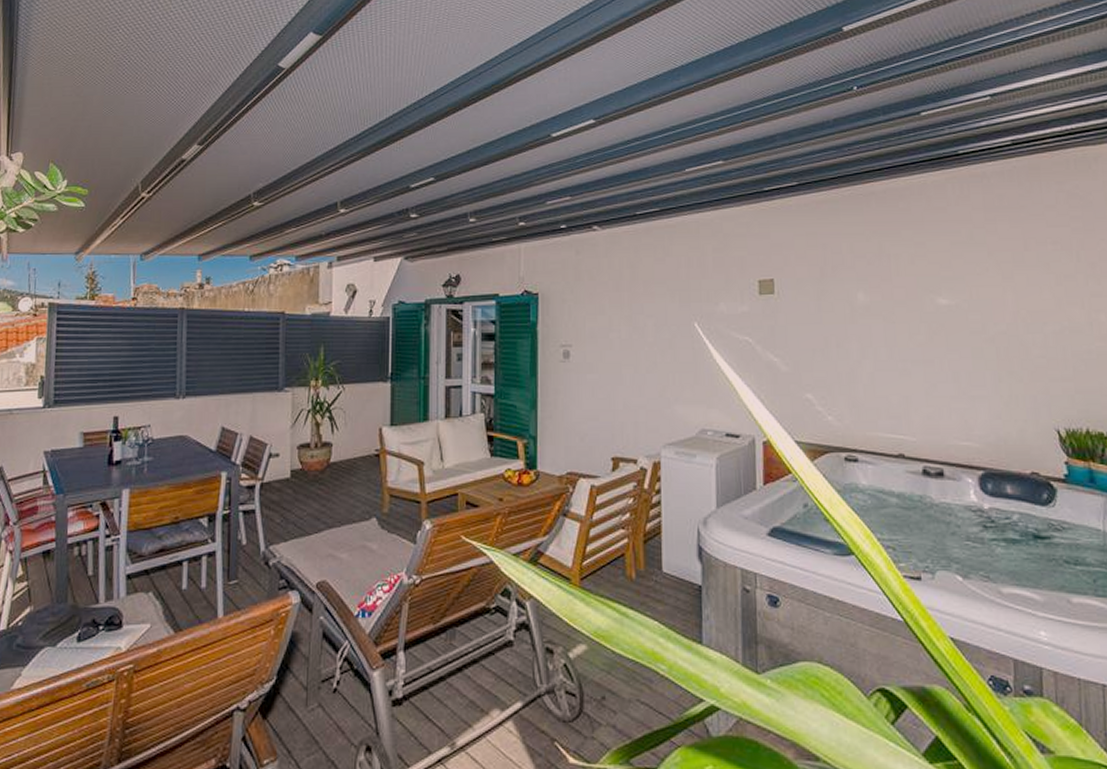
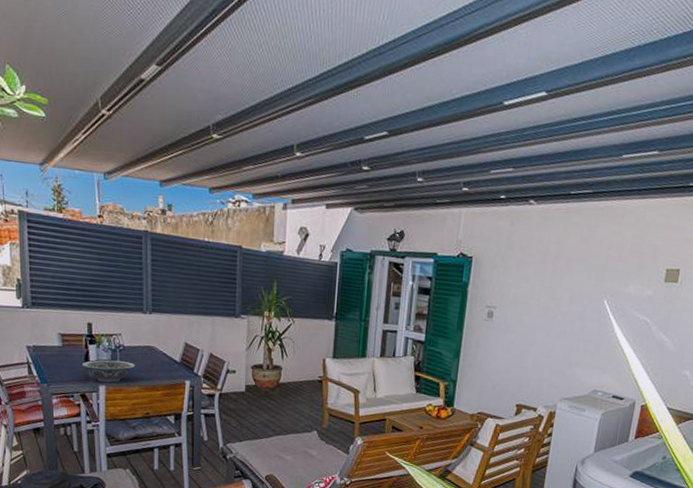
bowl: none [104,457,166,485] -> present [81,360,136,383]

